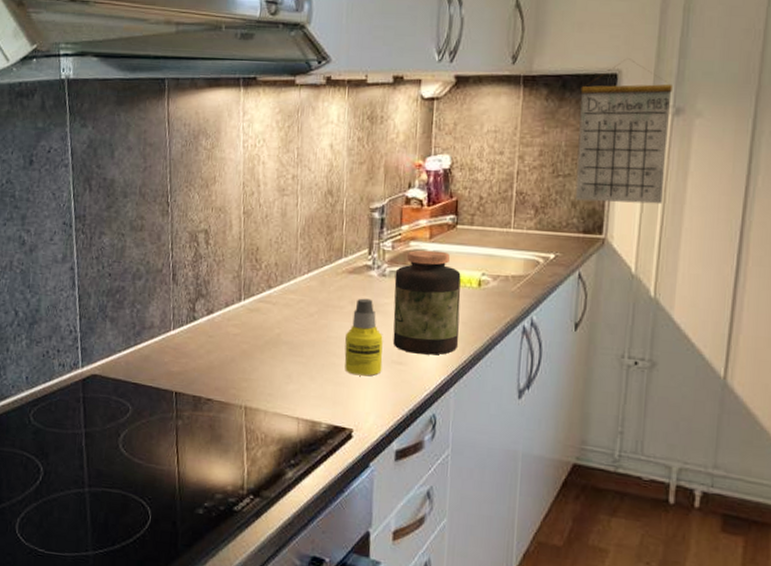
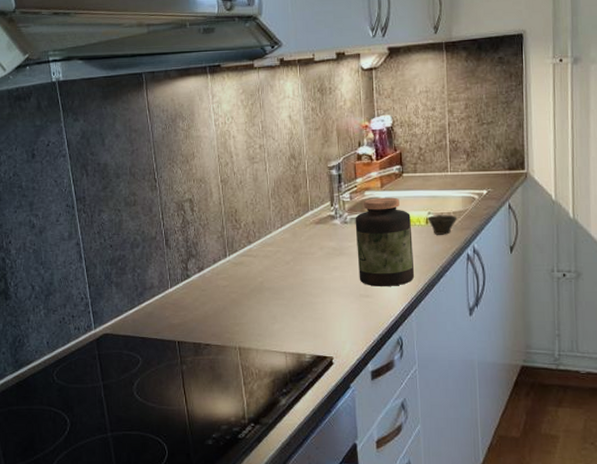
bottle: present [344,298,383,376] -> none [319,244,353,310]
cup: none [480,277,516,302] -> present [427,215,458,235]
calendar: present [575,58,672,205] -> none [493,20,572,143]

